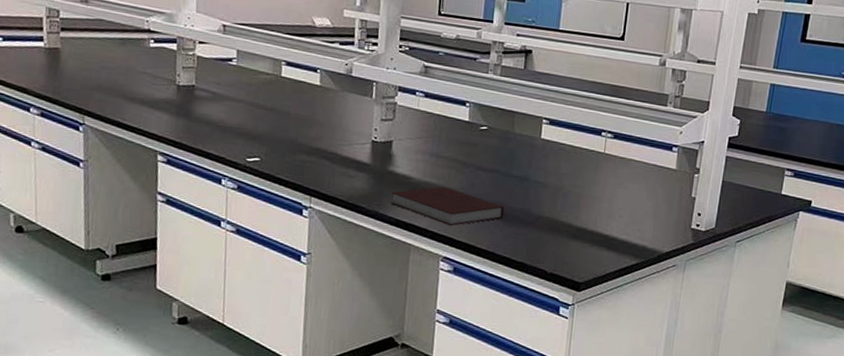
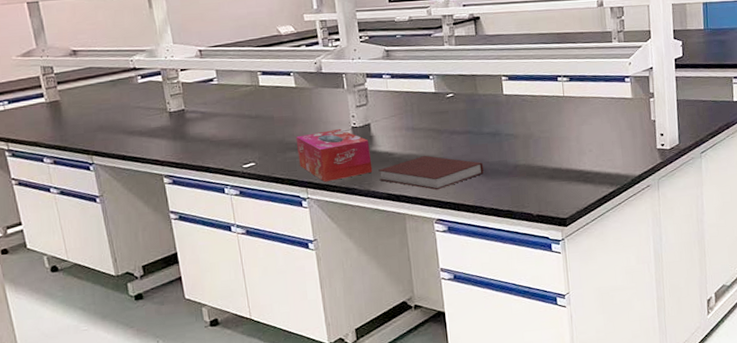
tissue box: none [307,138,388,194] -> present [295,128,373,183]

